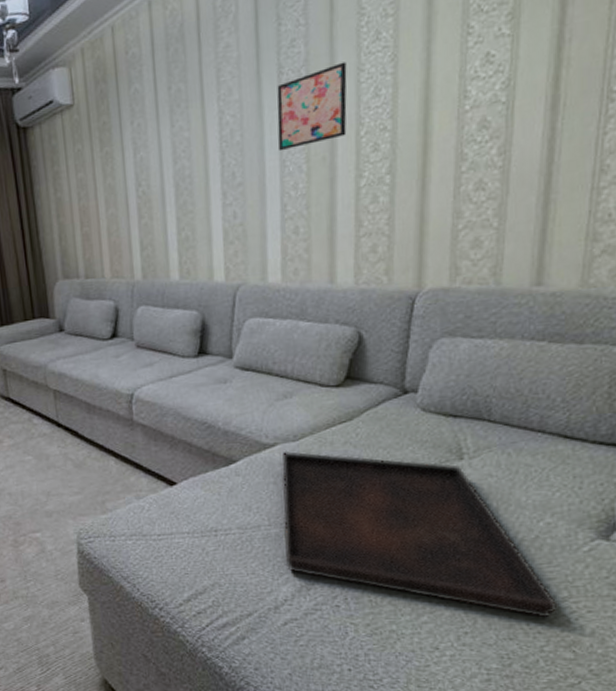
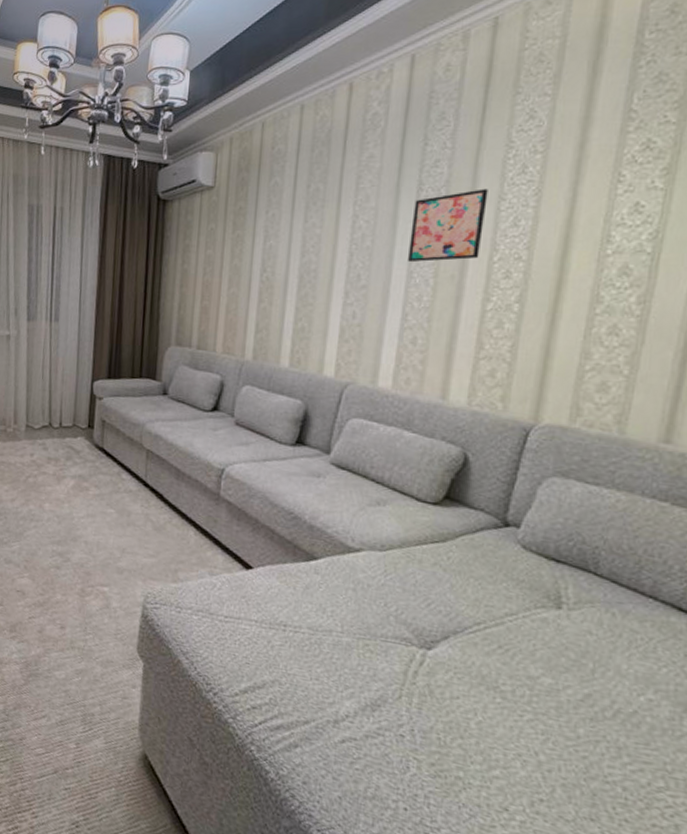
serving tray: present [281,450,558,618] -> none [352,558,651,806]

